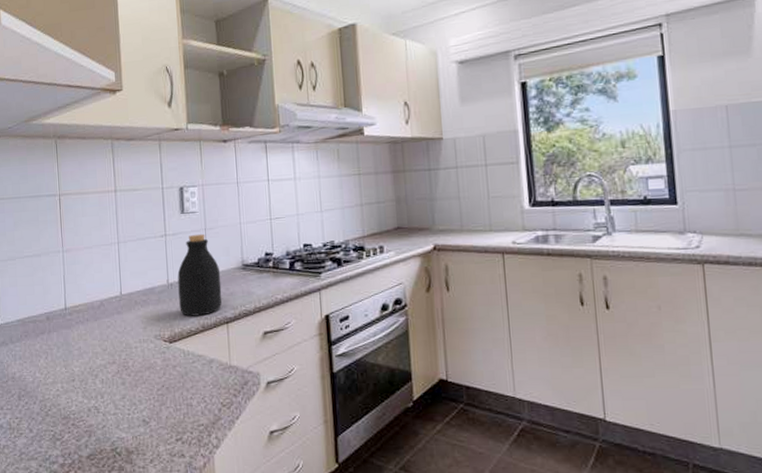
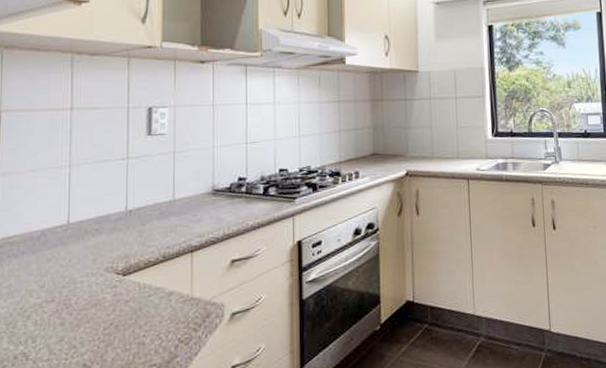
bottle: present [177,233,222,316] -> none [138,157,188,246]

